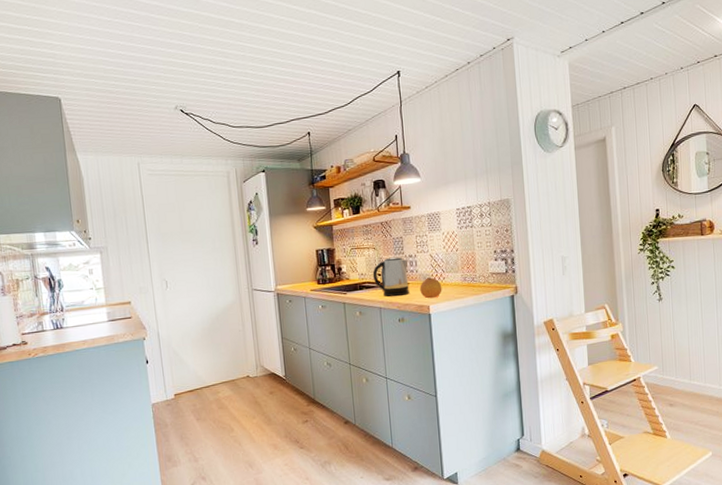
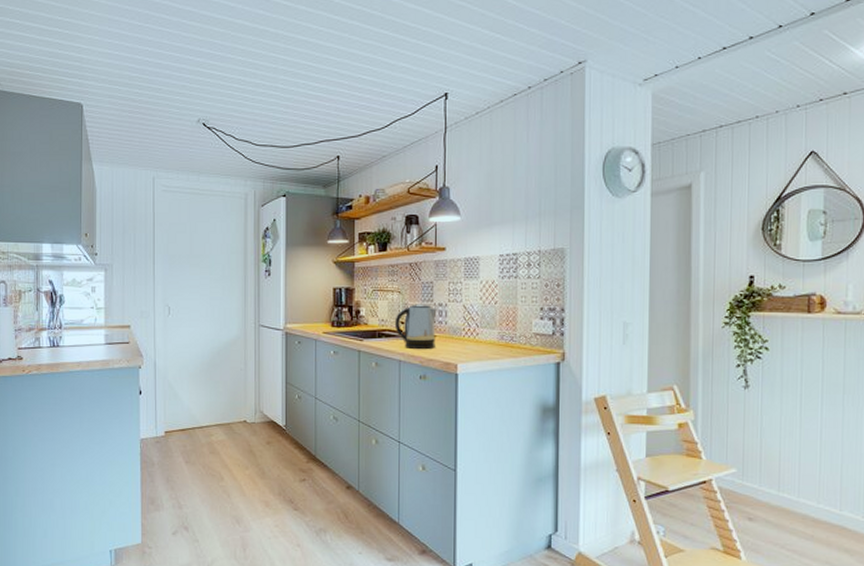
fruit: present [420,277,442,299] -> none [448,331,474,356]

